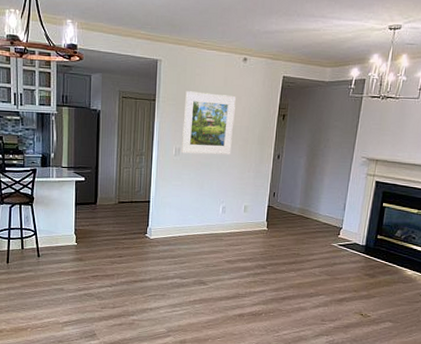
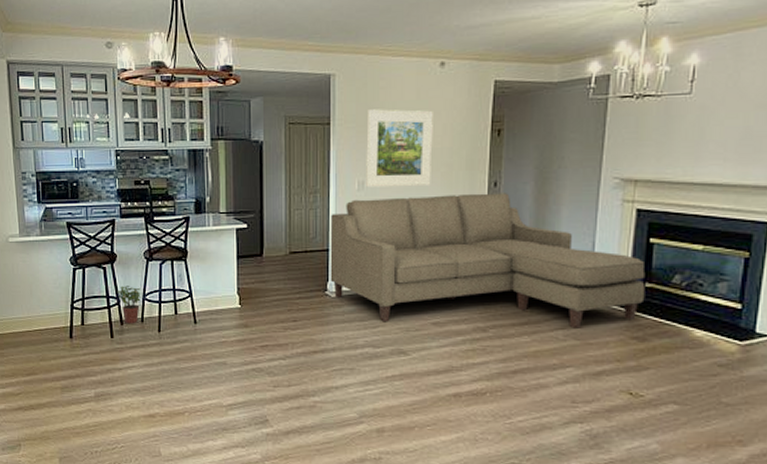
sofa: none [150,162,378,267] -> present [330,193,646,329]

